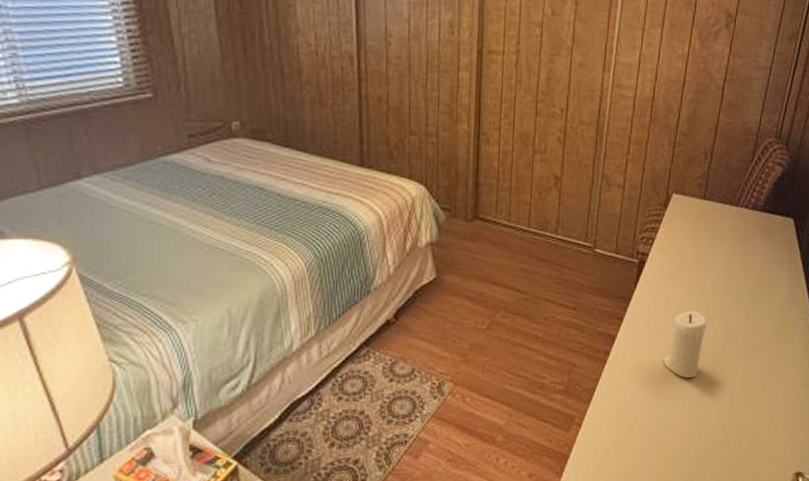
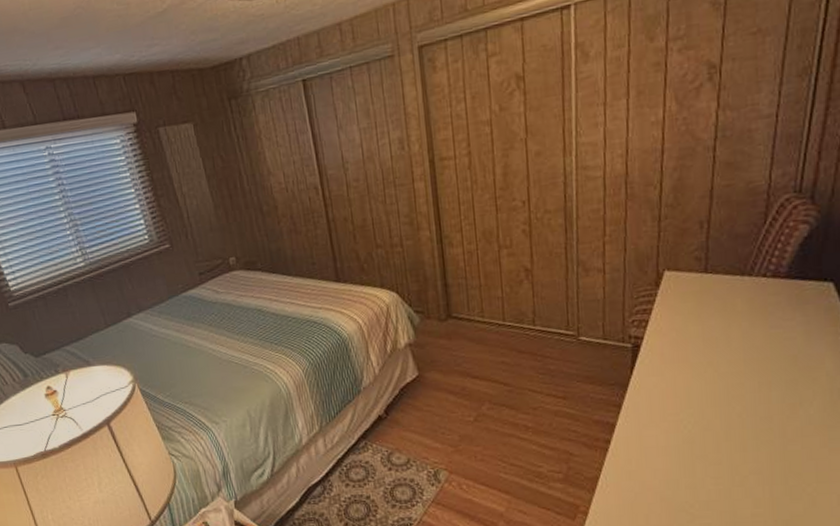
candle: present [663,310,707,379] -> none [676,394,728,467]

